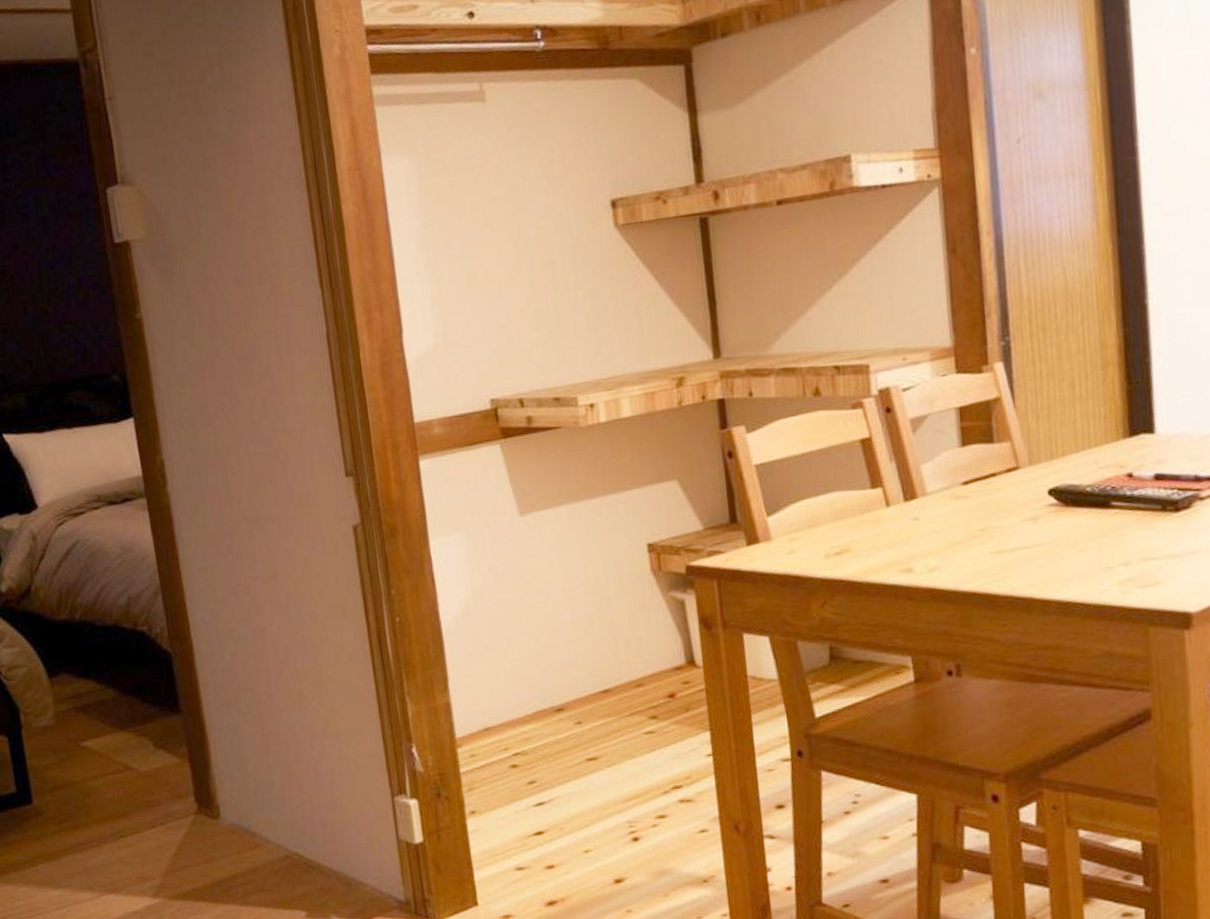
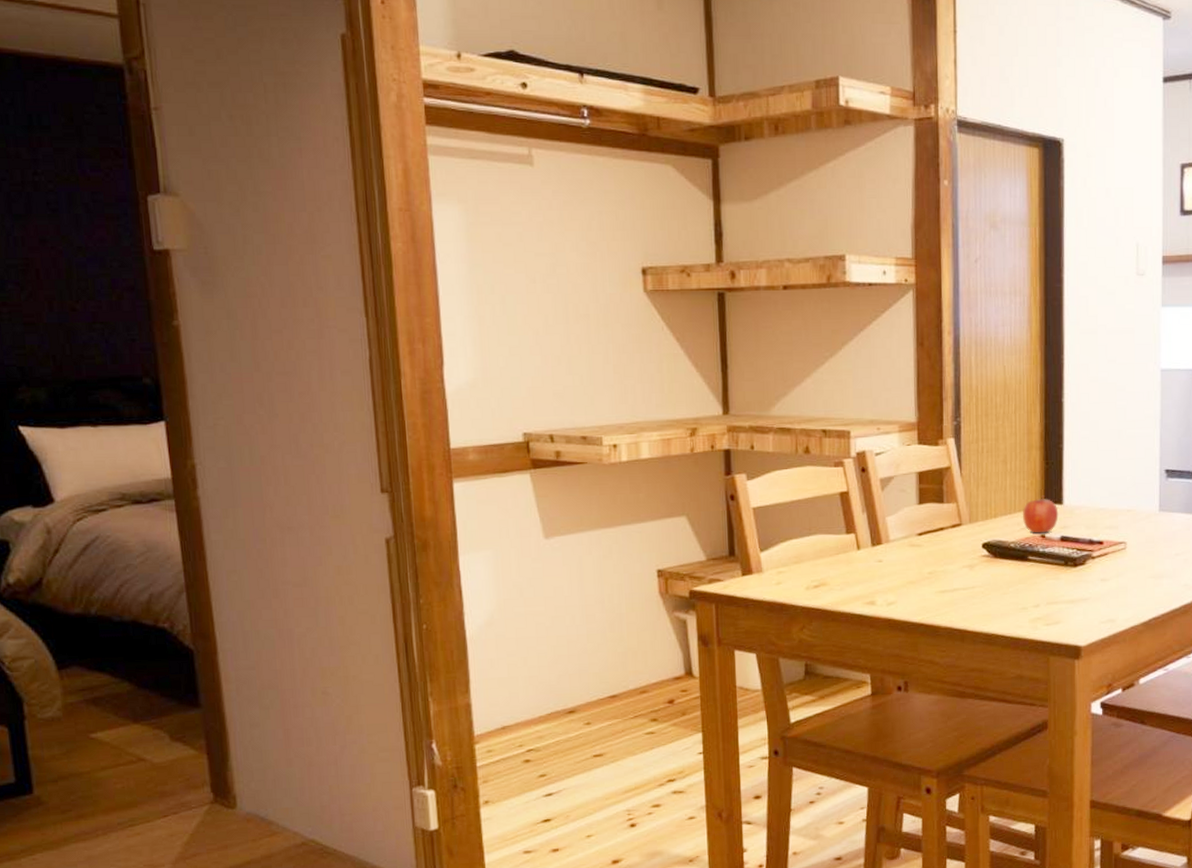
fruit: none [1100,424,1150,473] -> present [1023,495,1059,533]

